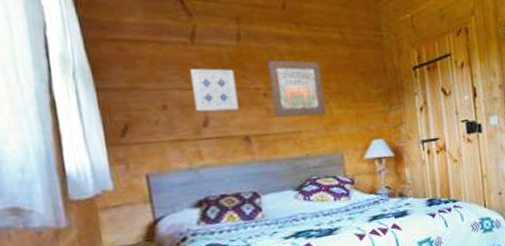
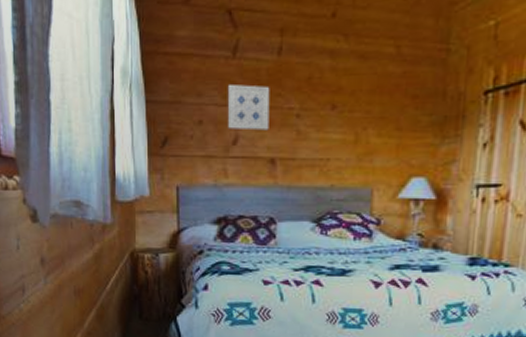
wall art: present [267,60,326,118] -> none [304,77,365,143]

